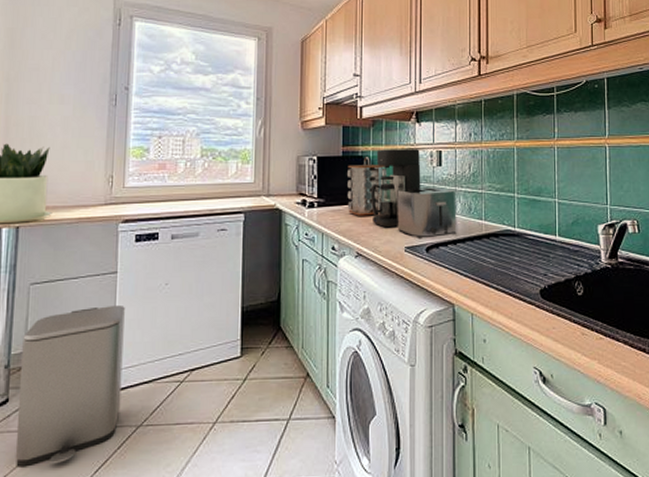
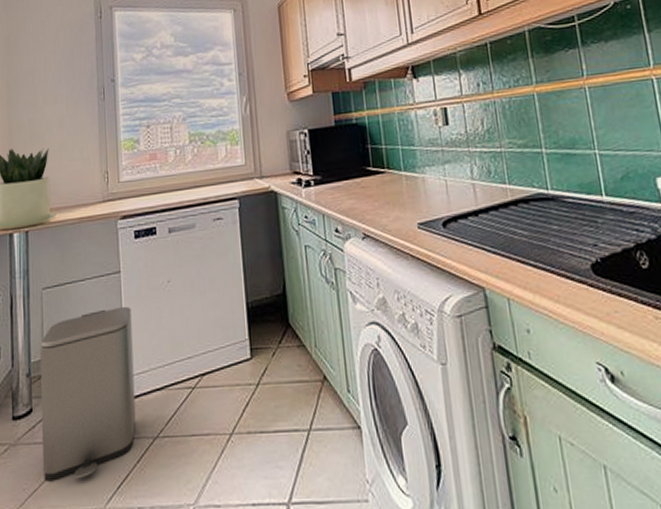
spice rack: present [347,157,387,216] -> none [342,123,387,192]
coffee maker: present [370,148,421,228] -> none [370,107,428,203]
toaster: present [397,186,457,239] -> none [400,149,477,212]

